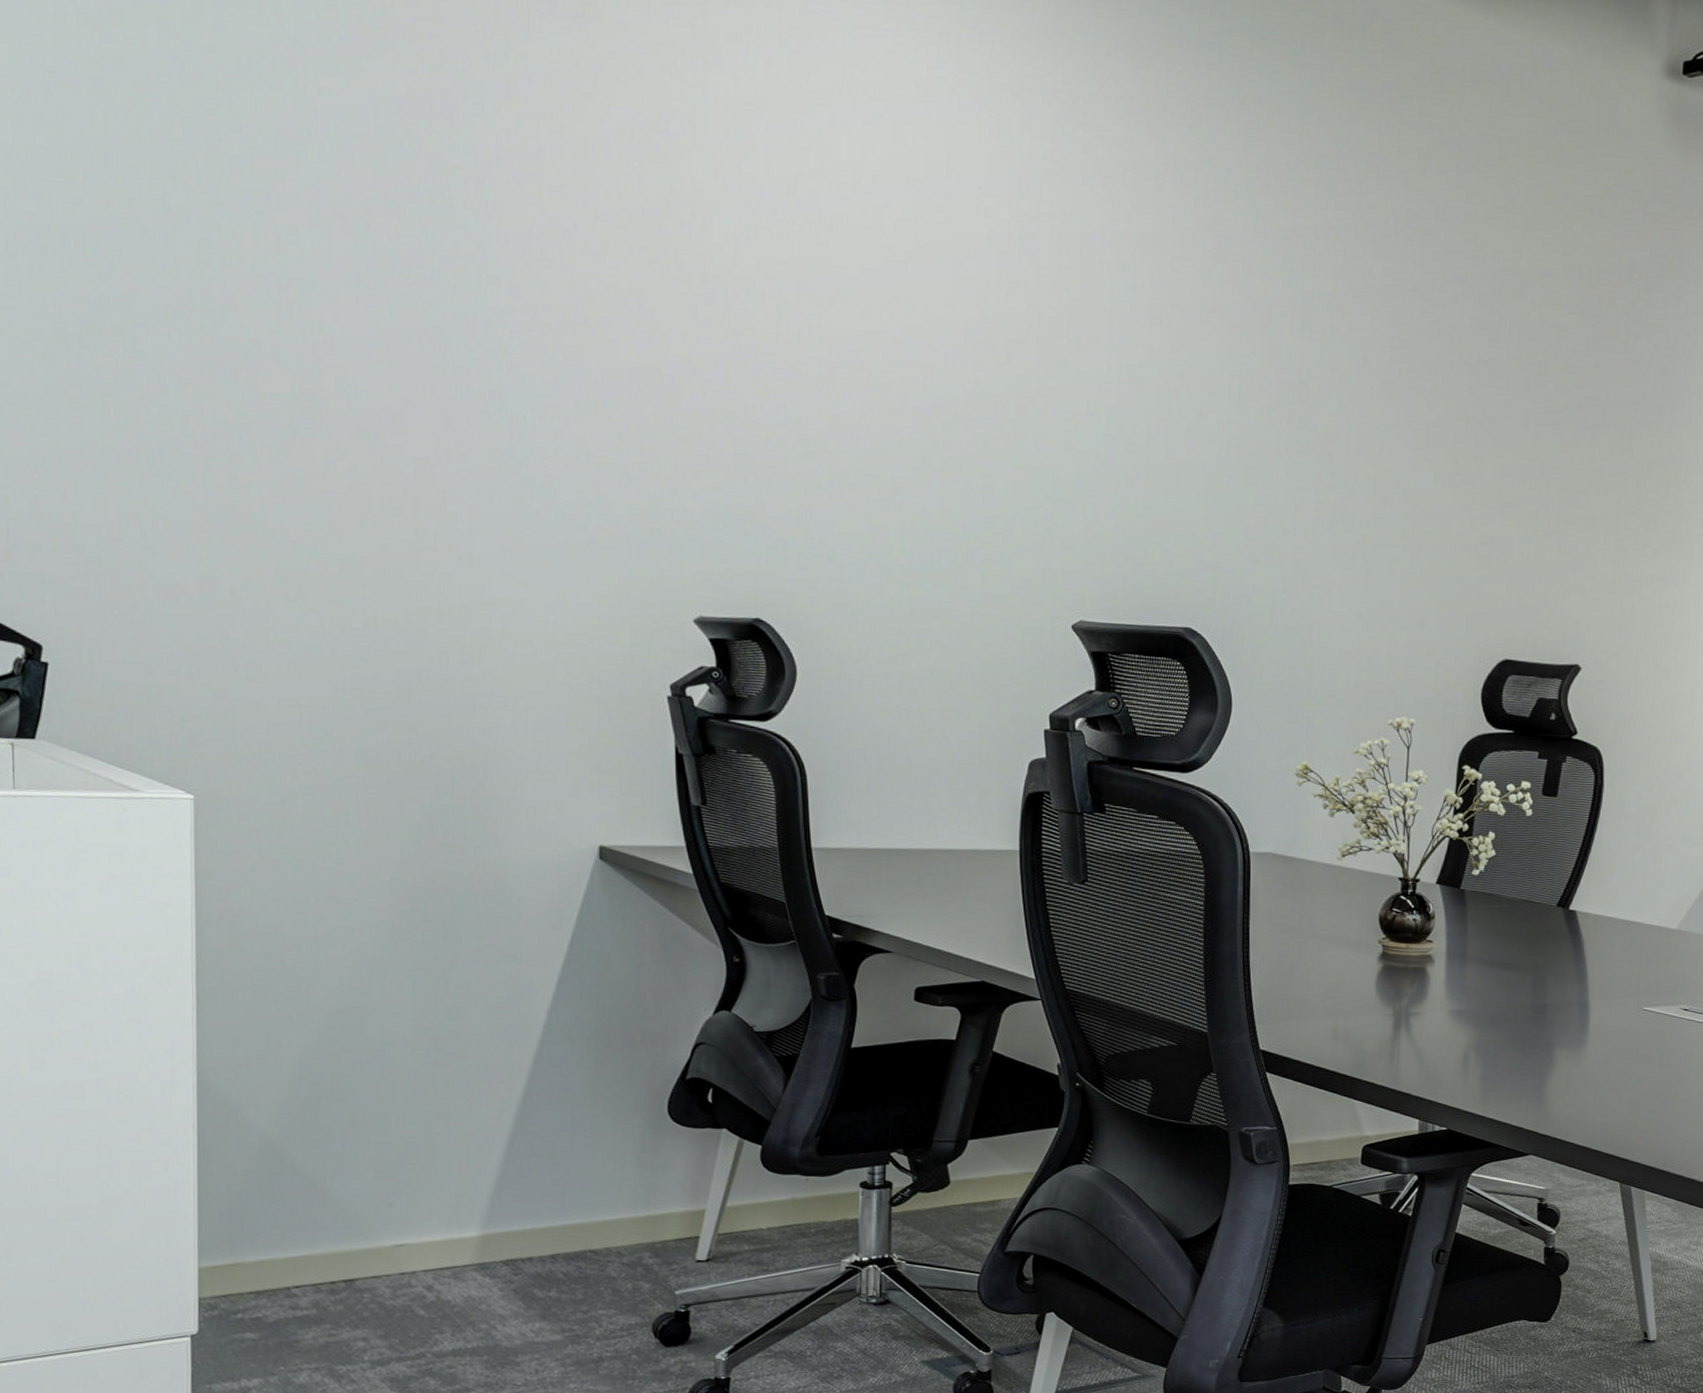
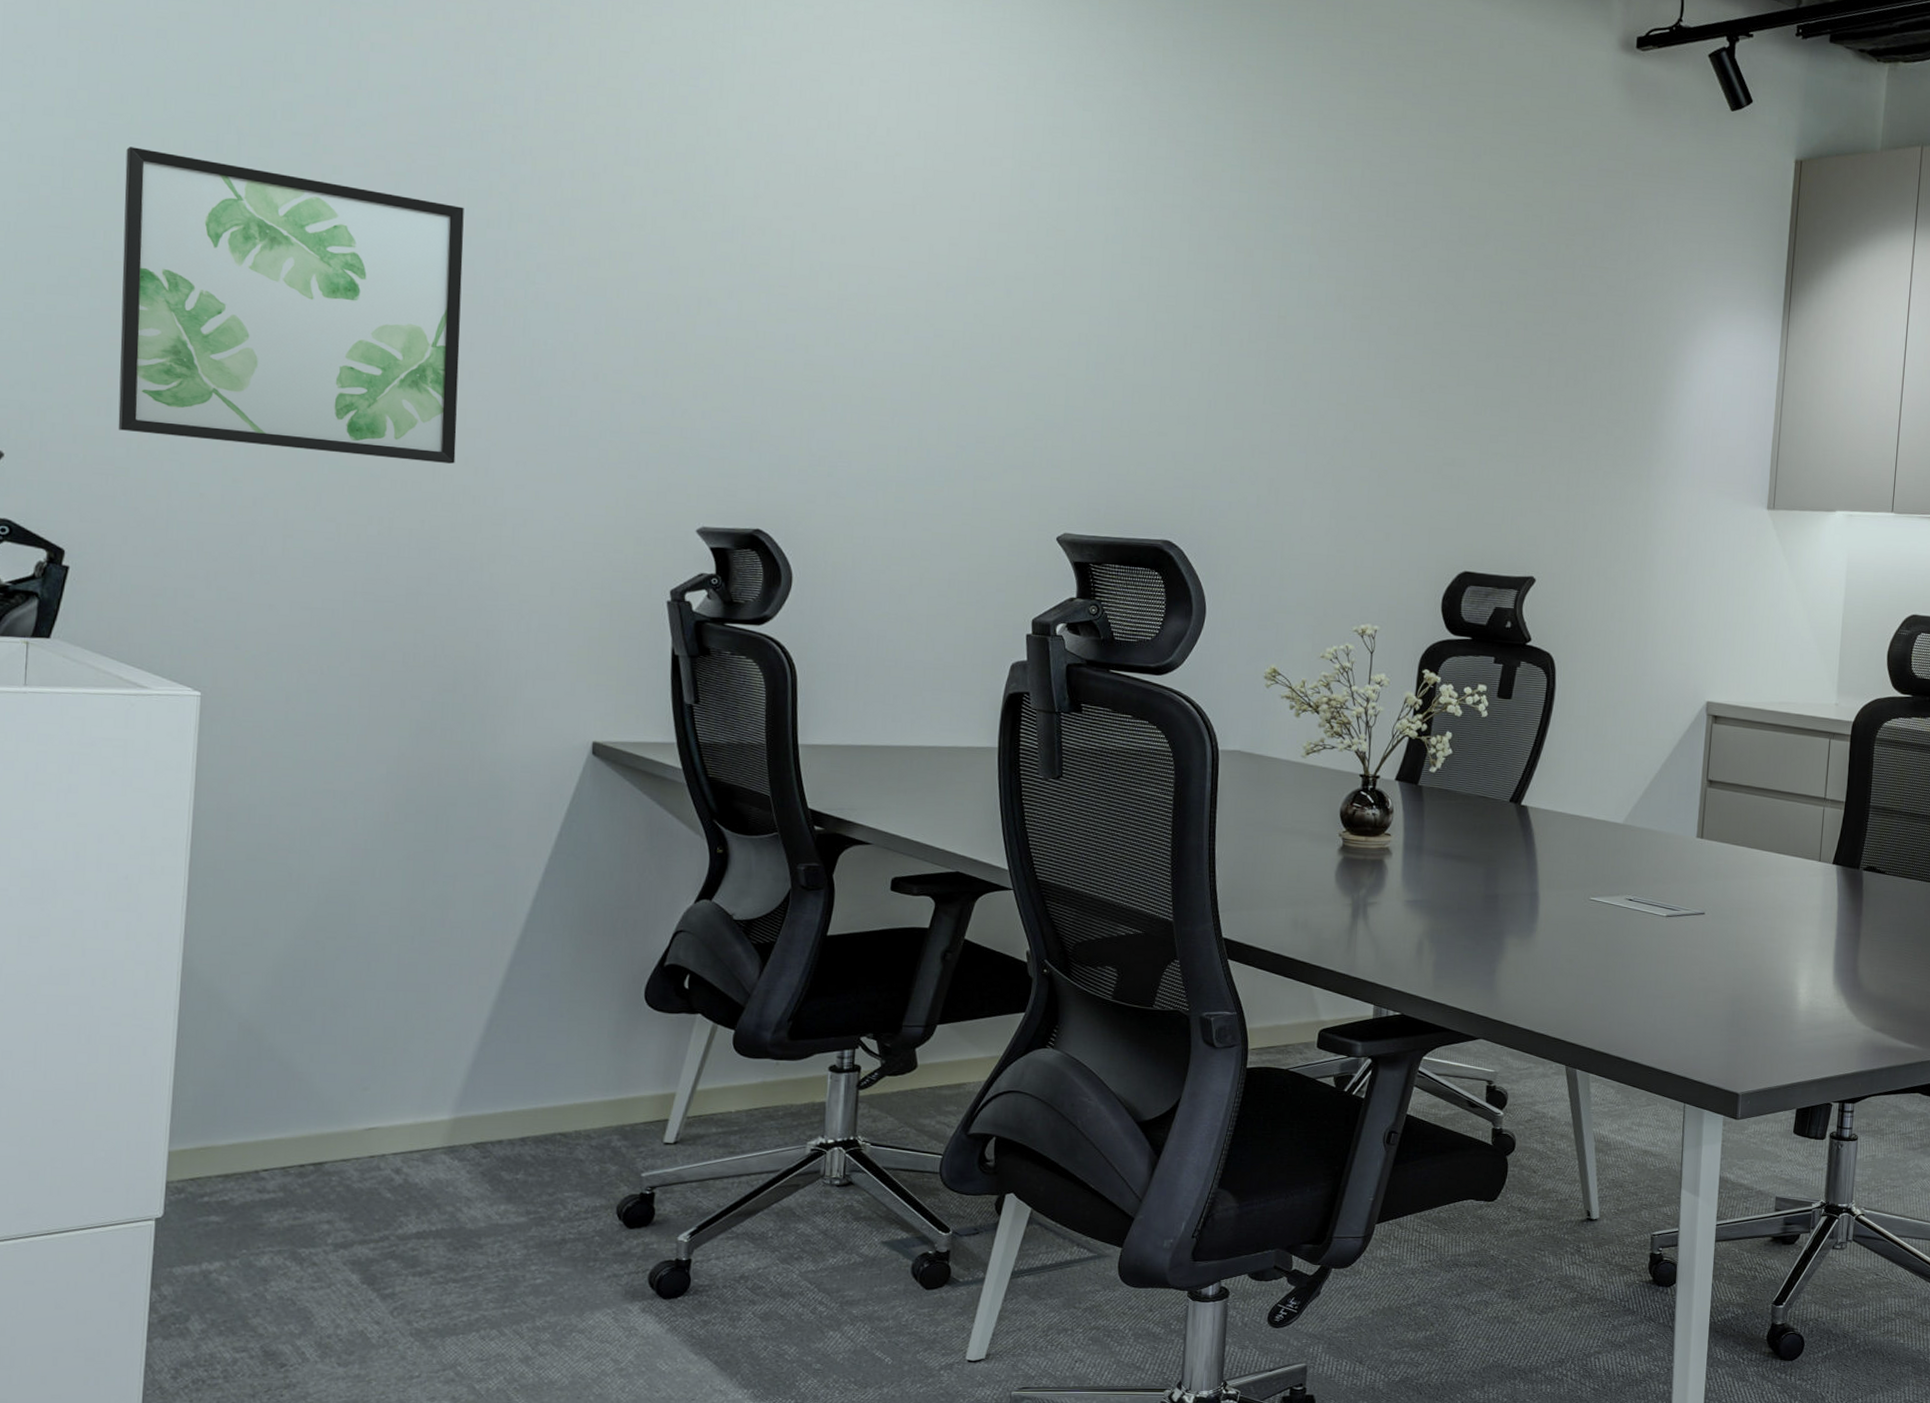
wall art: none [70,206,438,550] -> present [118,147,464,464]

